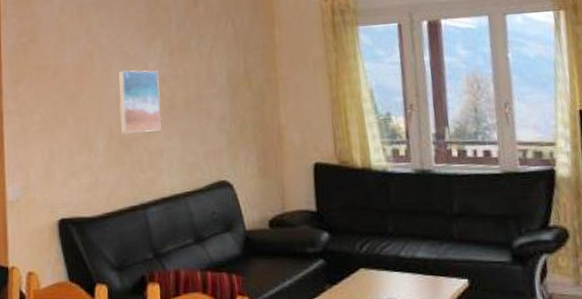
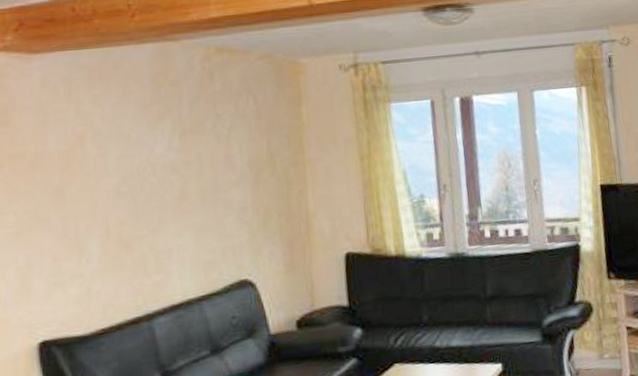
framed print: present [118,70,162,133] -> none [117,156,171,232]

